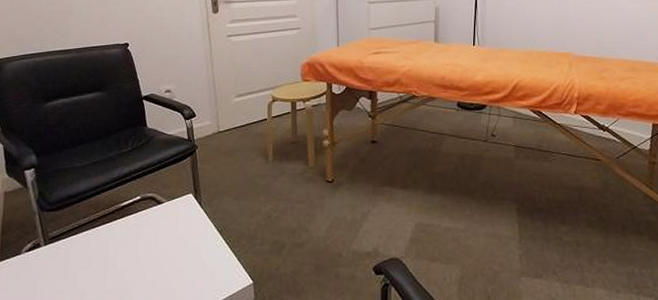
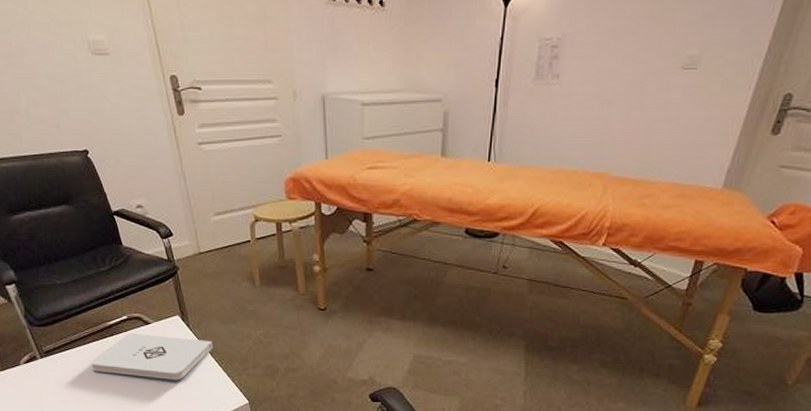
notepad: none [96,213,222,262] -> present [91,332,213,380]

